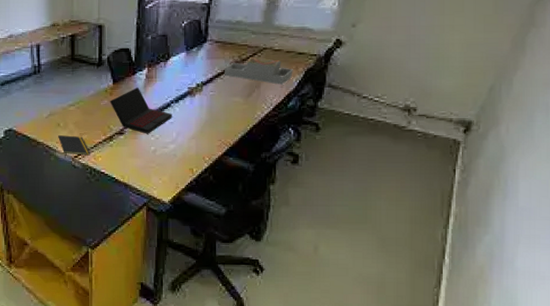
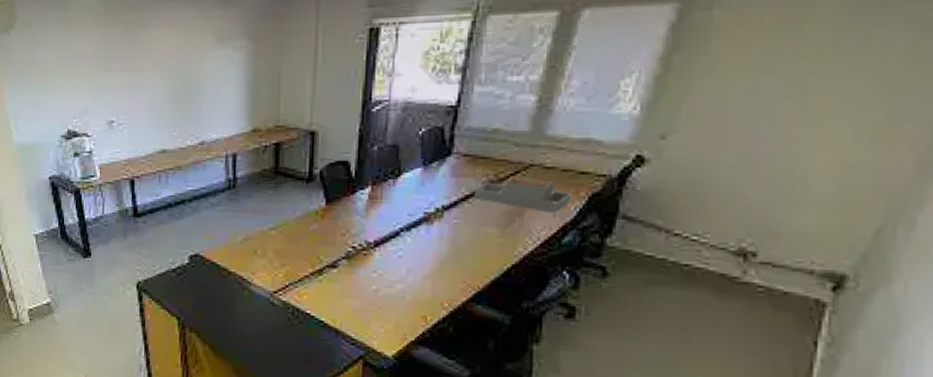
notepad: present [58,135,90,159] -> none [254,265,294,294]
laptop: present [110,87,172,134] -> none [320,210,401,269]

